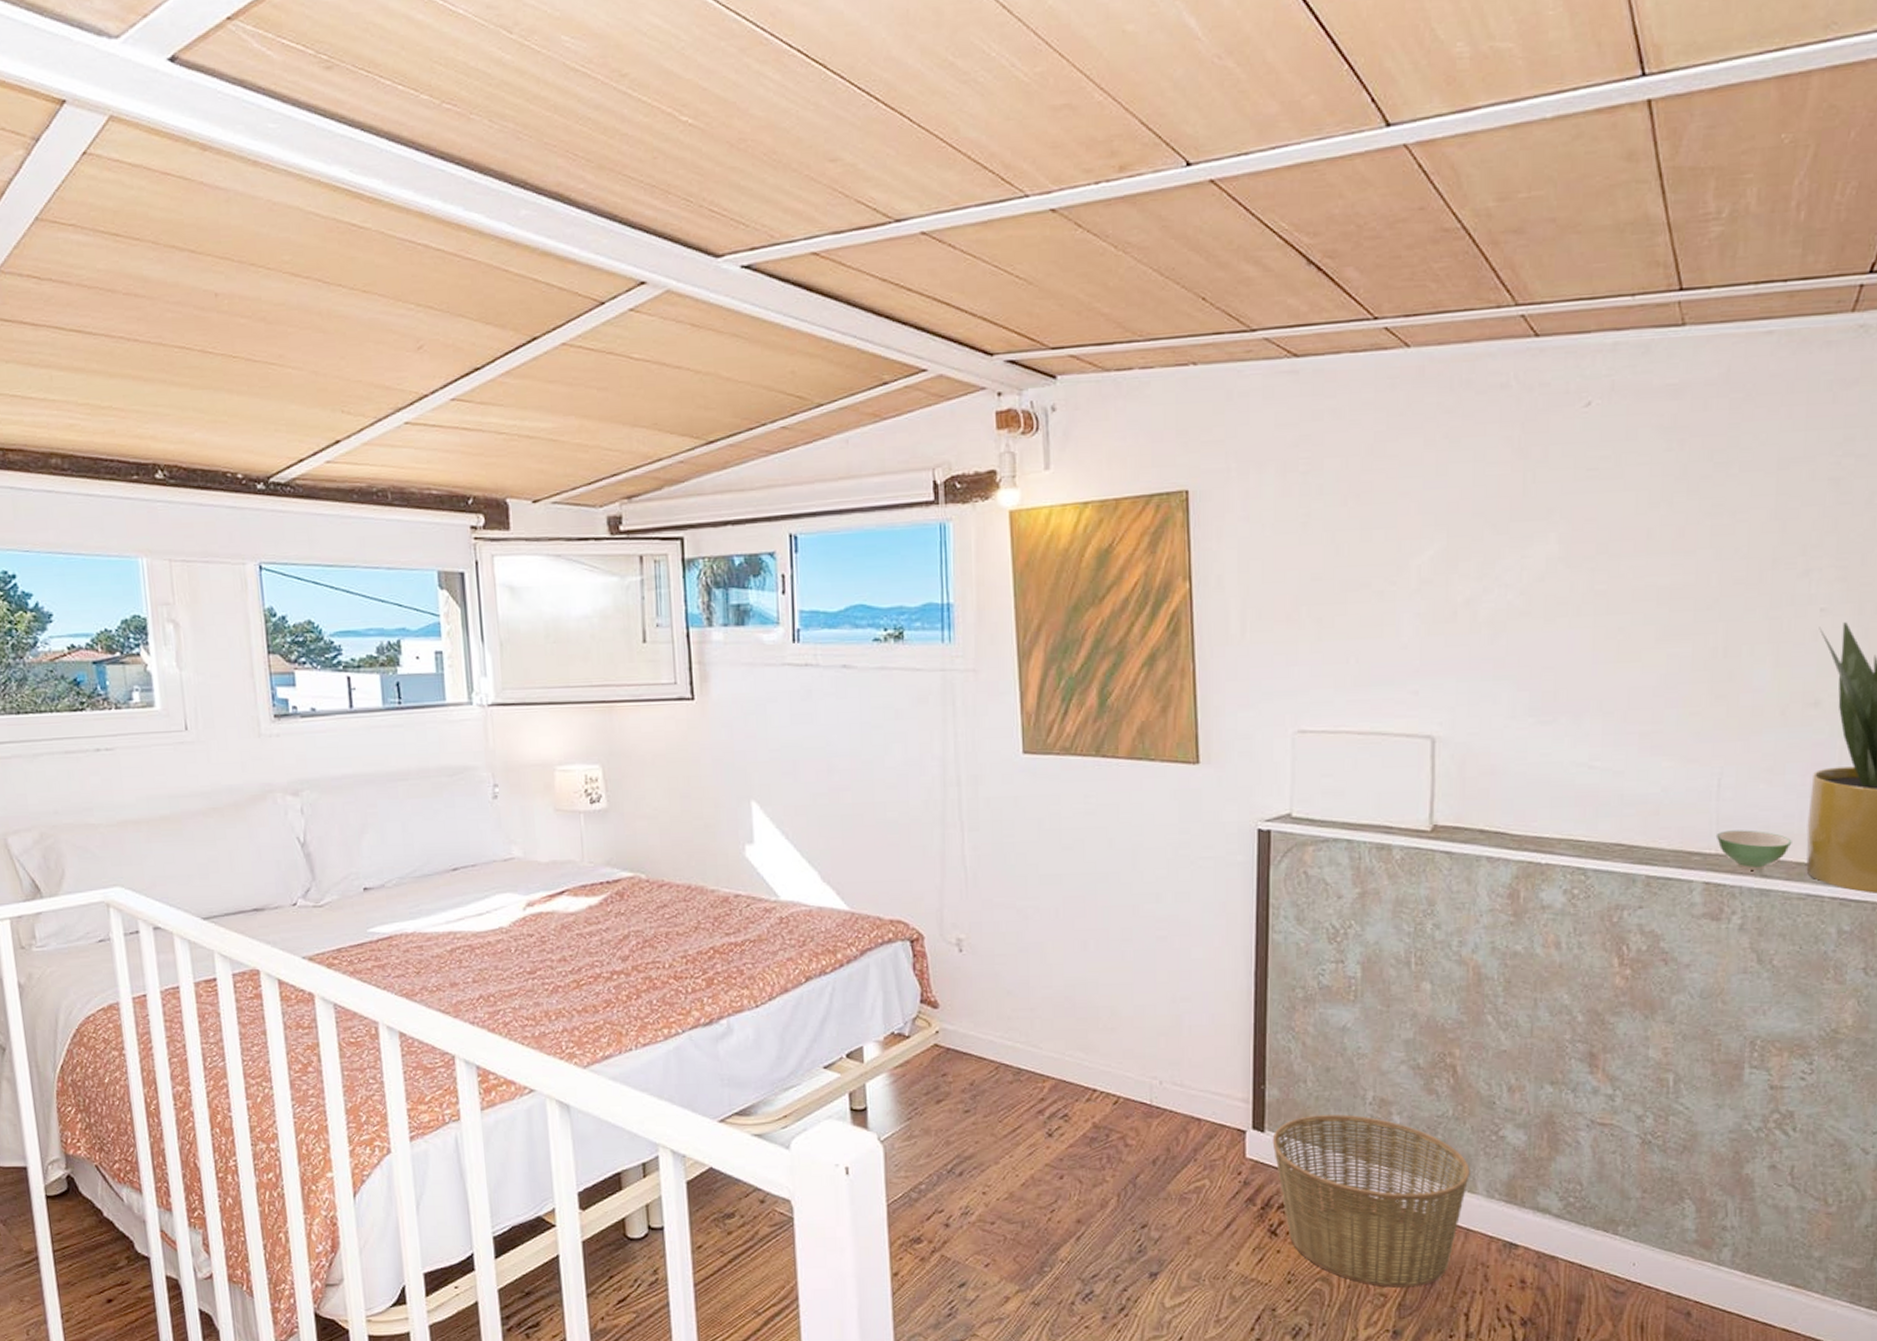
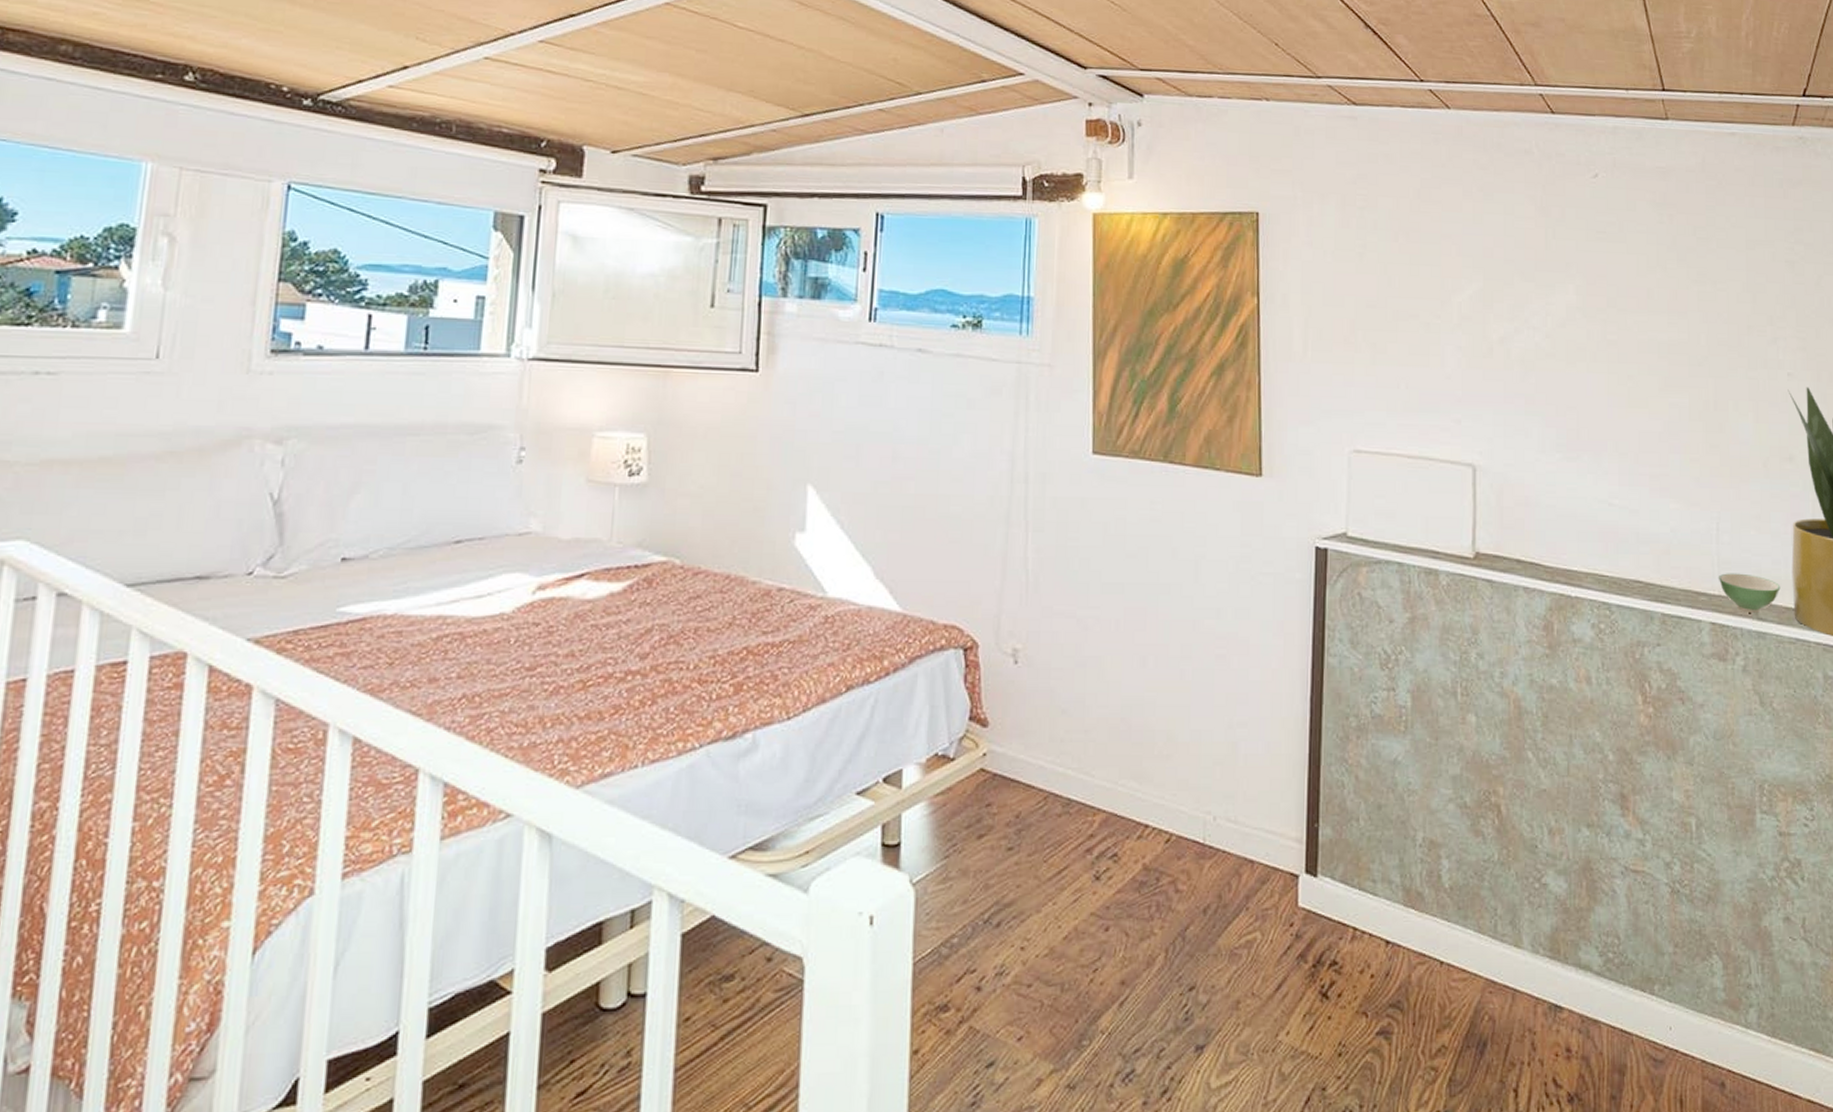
basket: present [1272,1114,1470,1288] -> none [1325,858,1515,1060]

